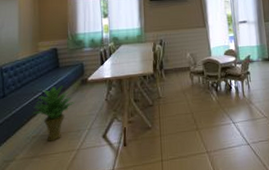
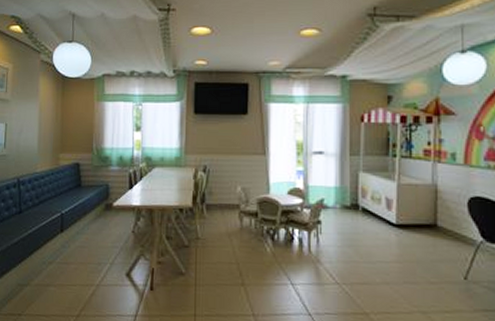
potted plant: present [32,85,76,142] -> none [49,207,98,271]

